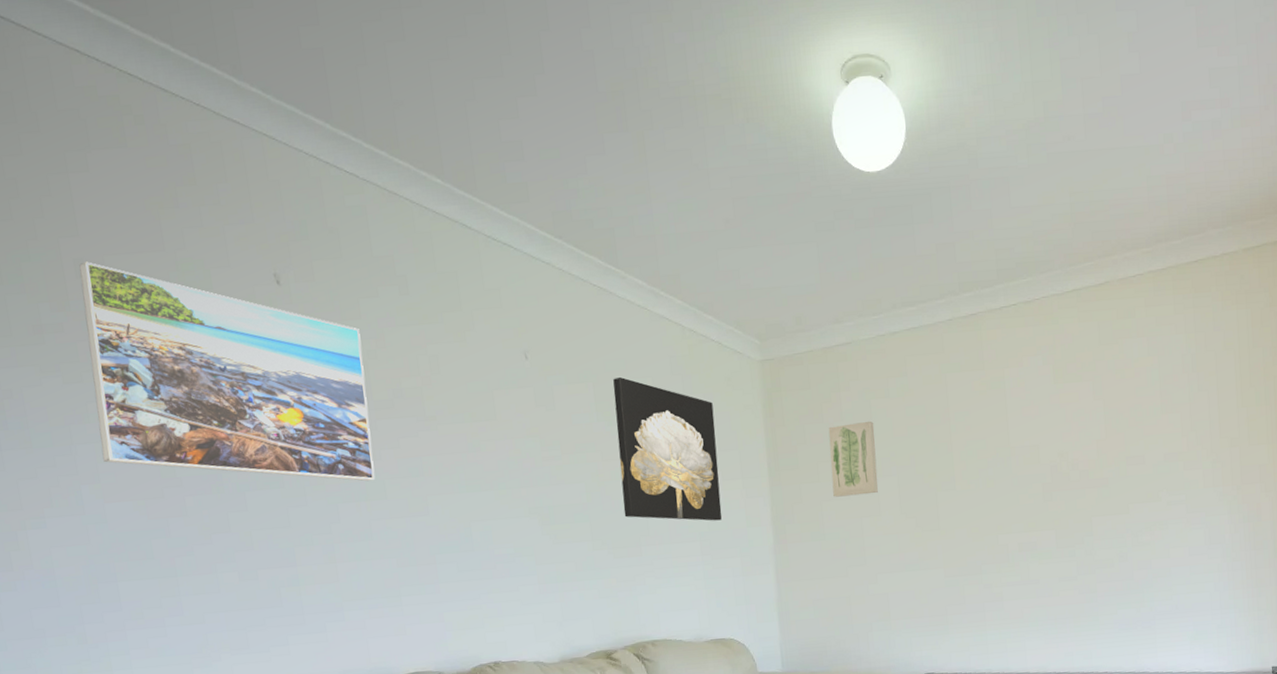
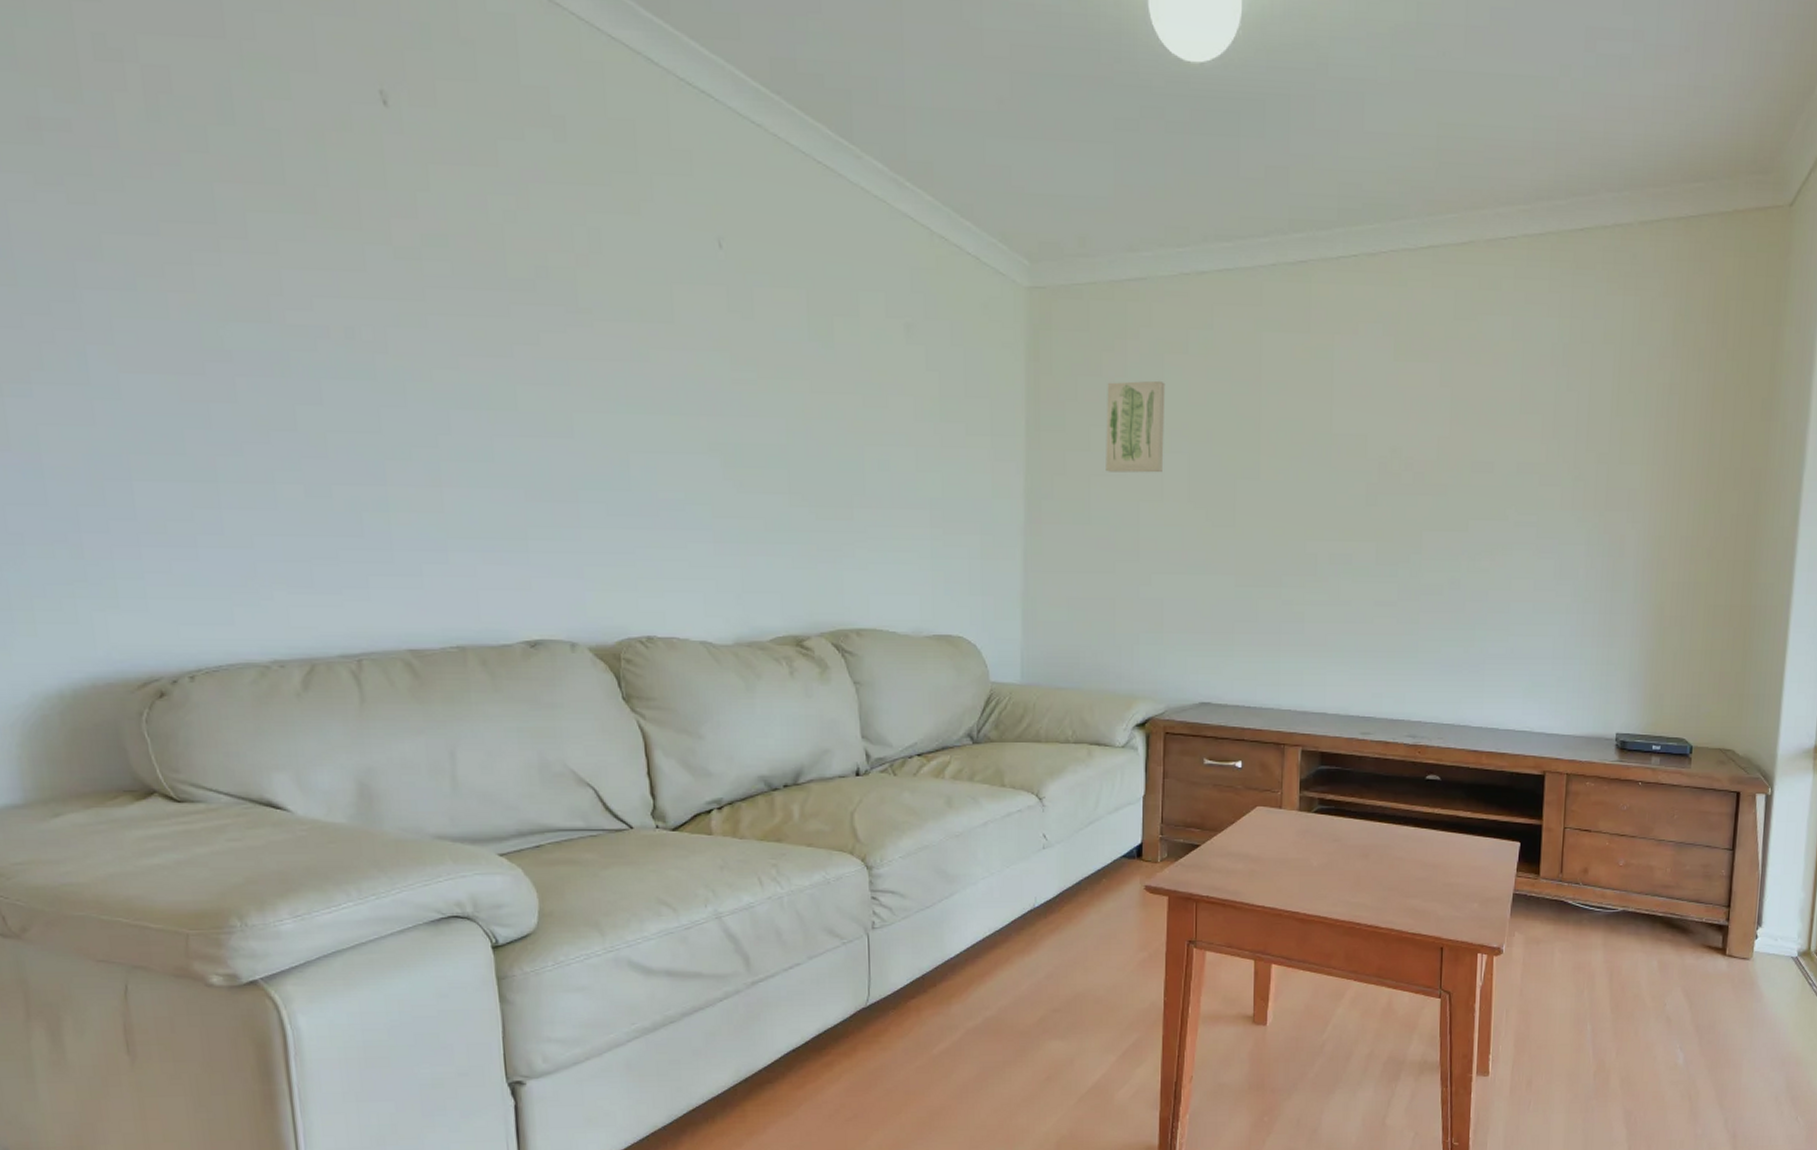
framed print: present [79,261,375,481] -> none [99,38,504,384]
wall art: present [613,377,722,521] -> none [833,287,963,486]

